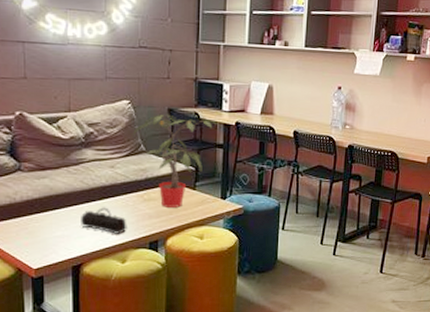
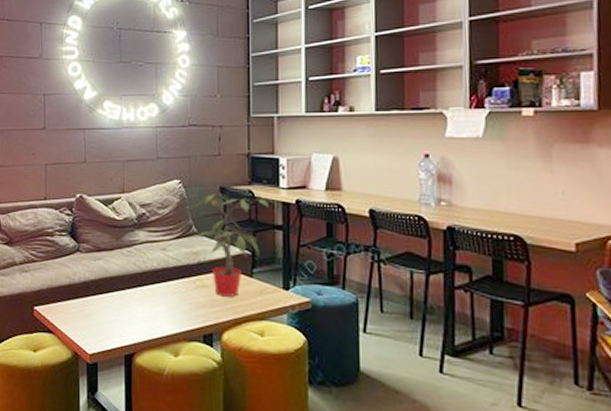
pencil case: present [81,207,127,234] -> none [133,292,180,323]

